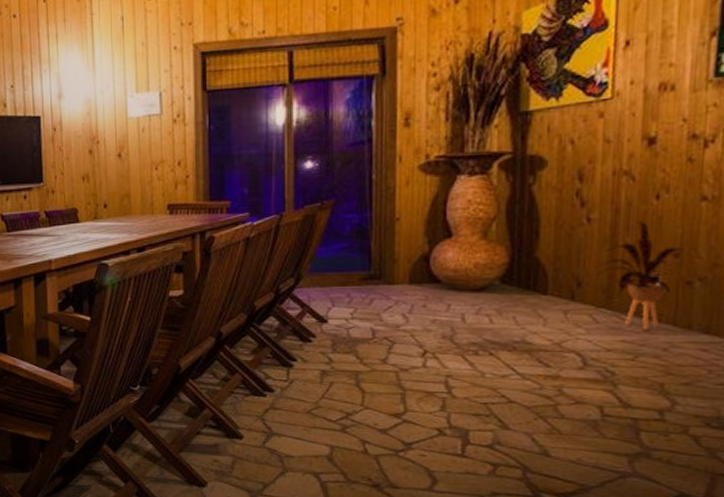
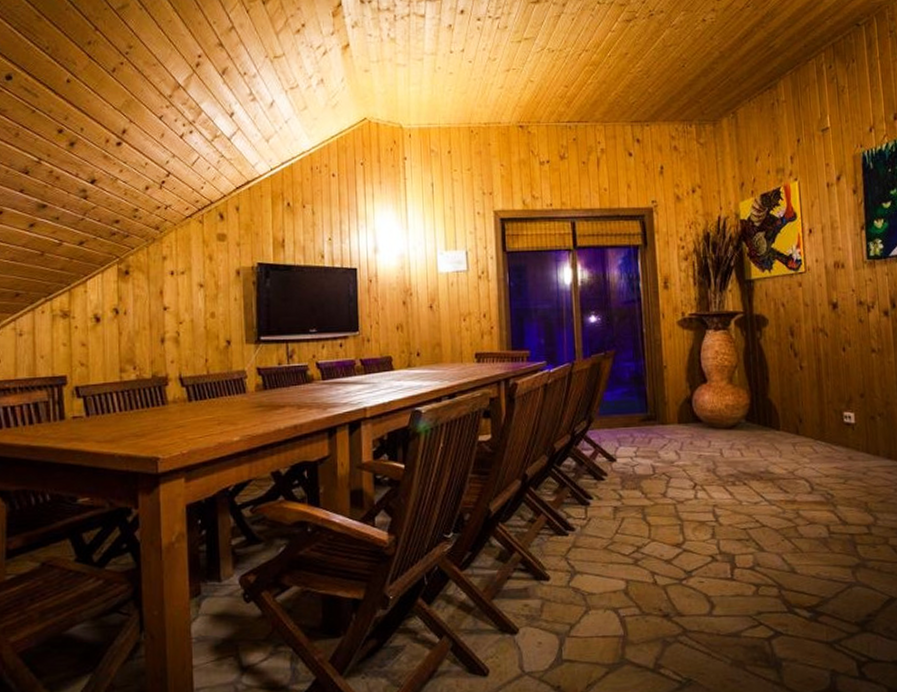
house plant: present [595,221,683,329] -> none [809,369,865,457]

